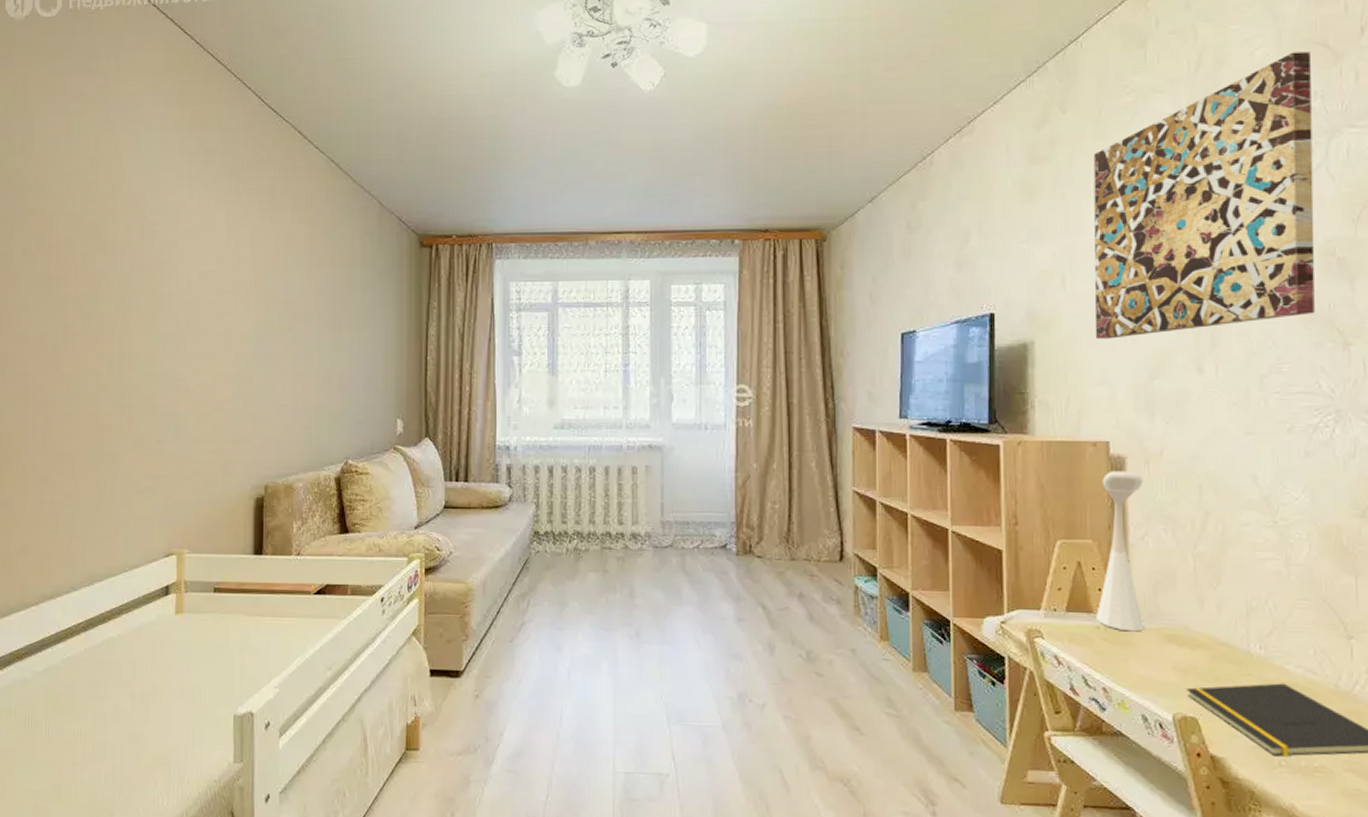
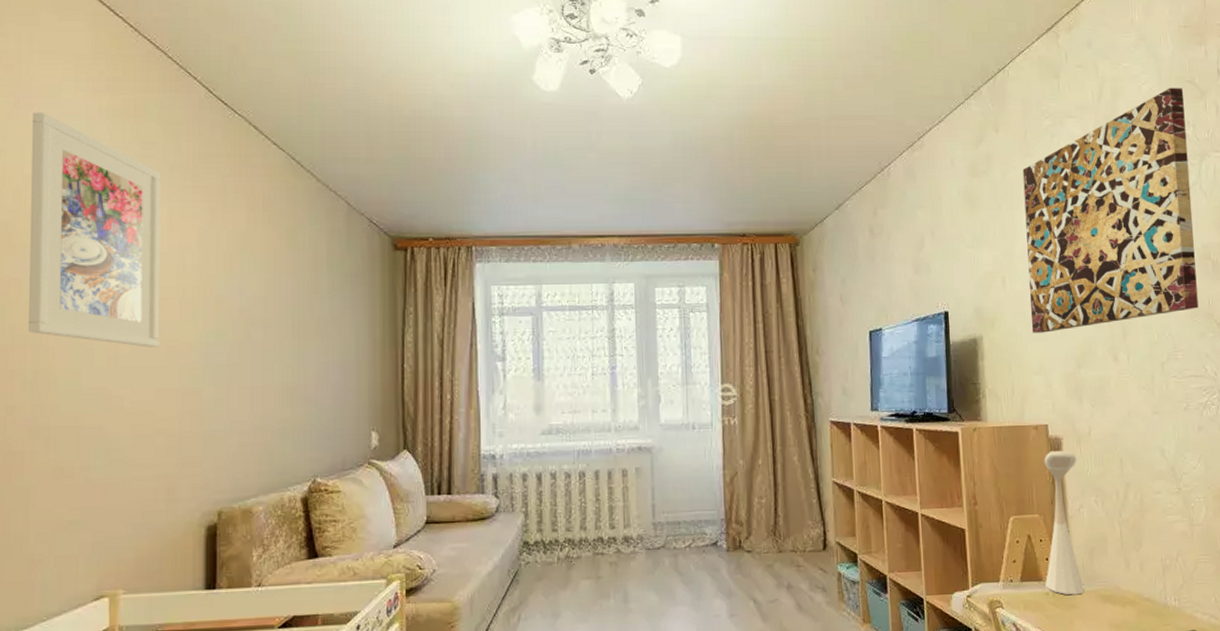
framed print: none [115,124,221,336] -> present [29,112,161,347]

